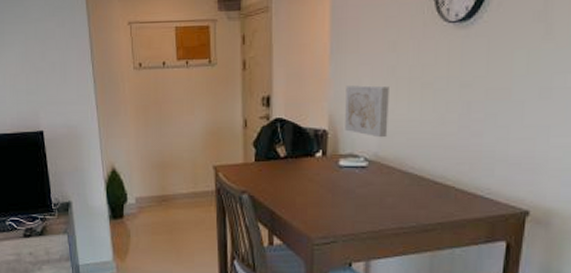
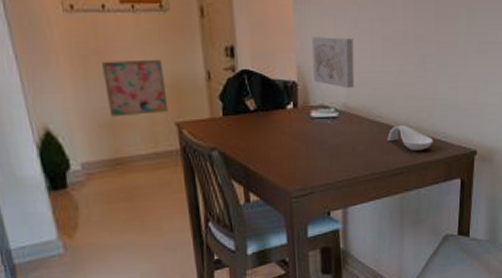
wall art: none [159,108,208,159] -> present [102,59,169,118]
spoon rest: none [420,179,474,208] -> present [387,126,433,152]

